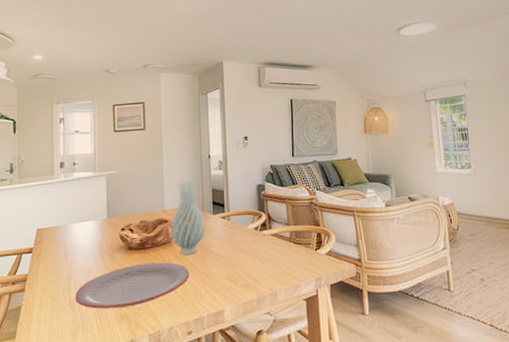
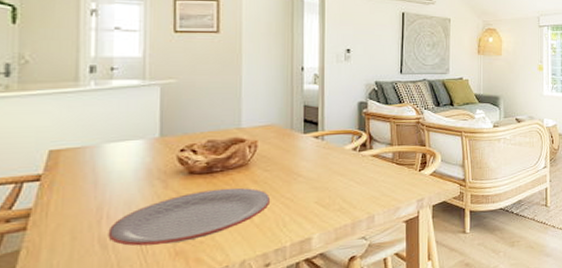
vase: present [170,181,205,255] -> none [247,95,293,179]

